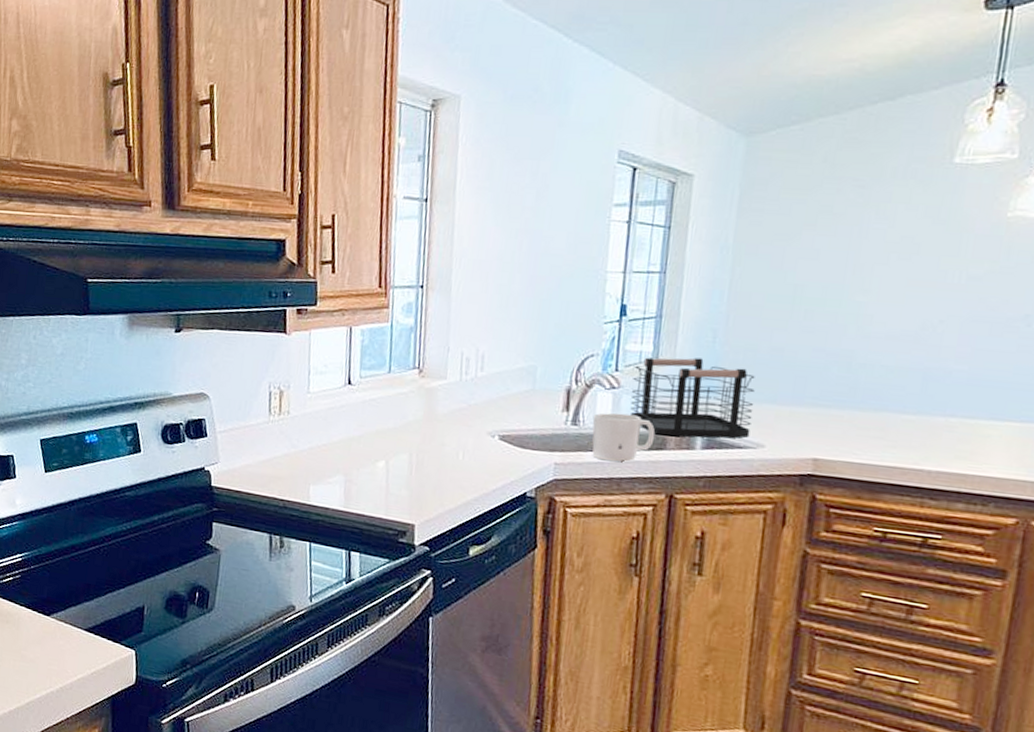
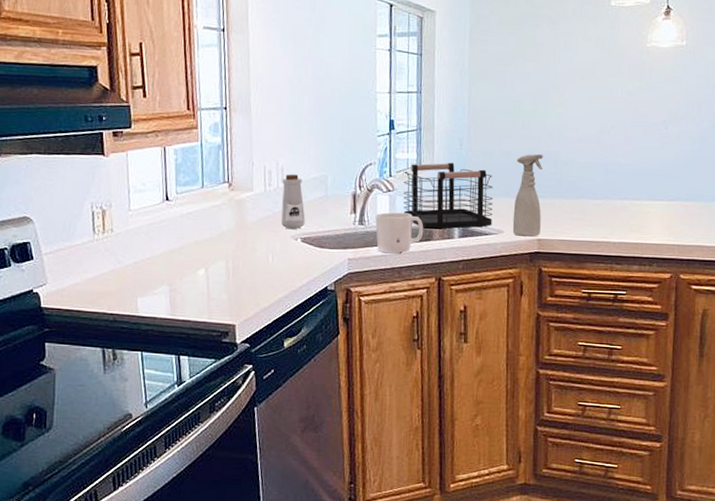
bottle: none [476,362,506,425] -> present [280,174,305,229]
spray bottle: none [777,352,832,456] -> present [512,153,544,237]

